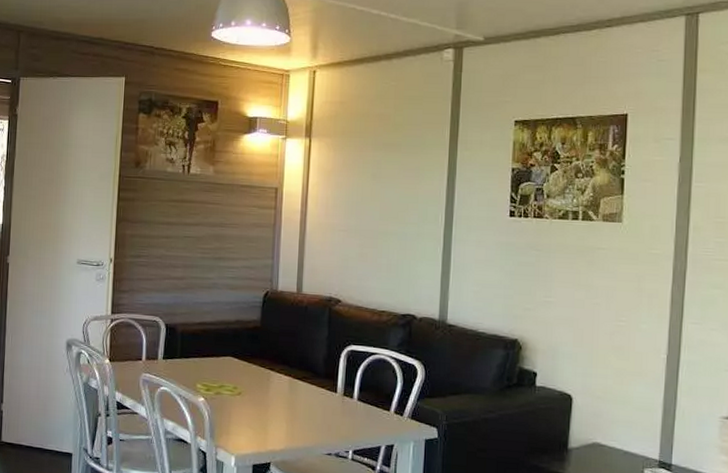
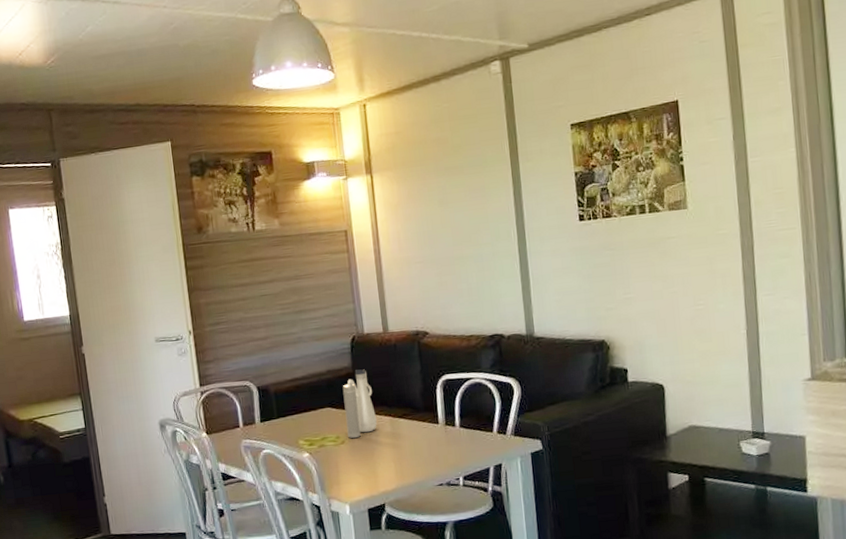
water bottle: none [245,325,276,392] -> present [342,369,377,439]

